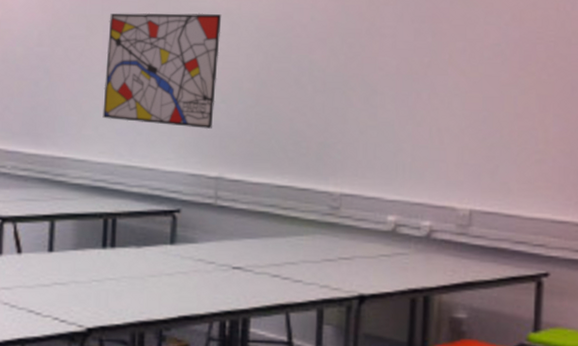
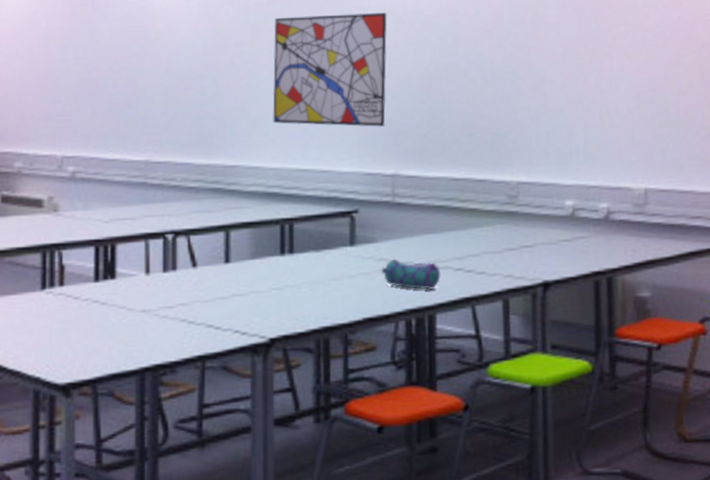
pencil case: none [199,260,258,294] -> present [381,258,441,290]

